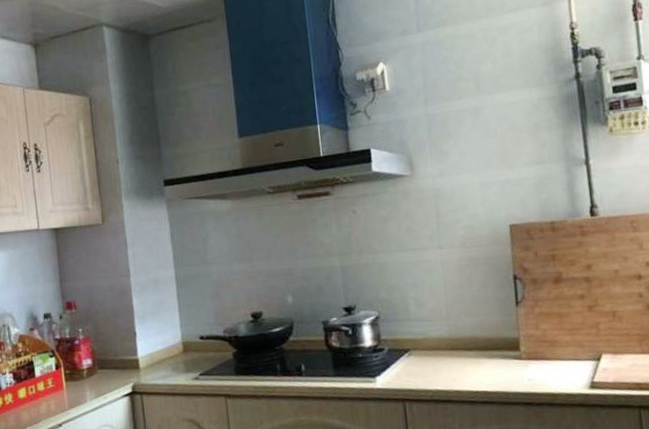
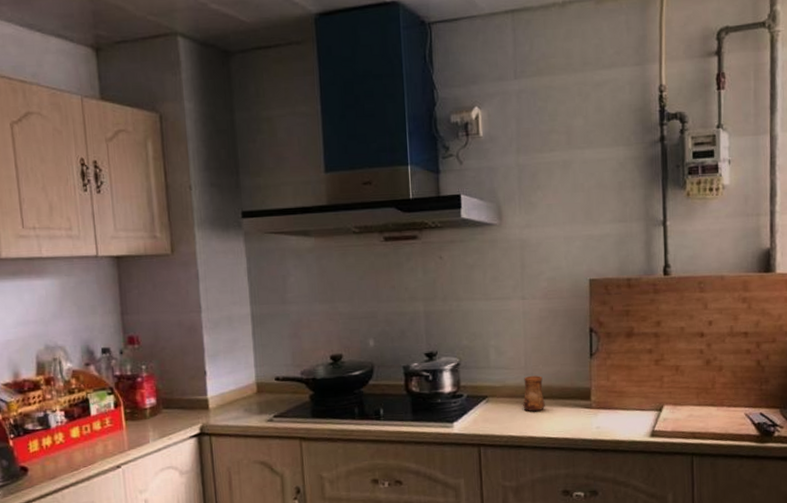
cup: none [446,326,471,365] -> present [523,375,545,412]

